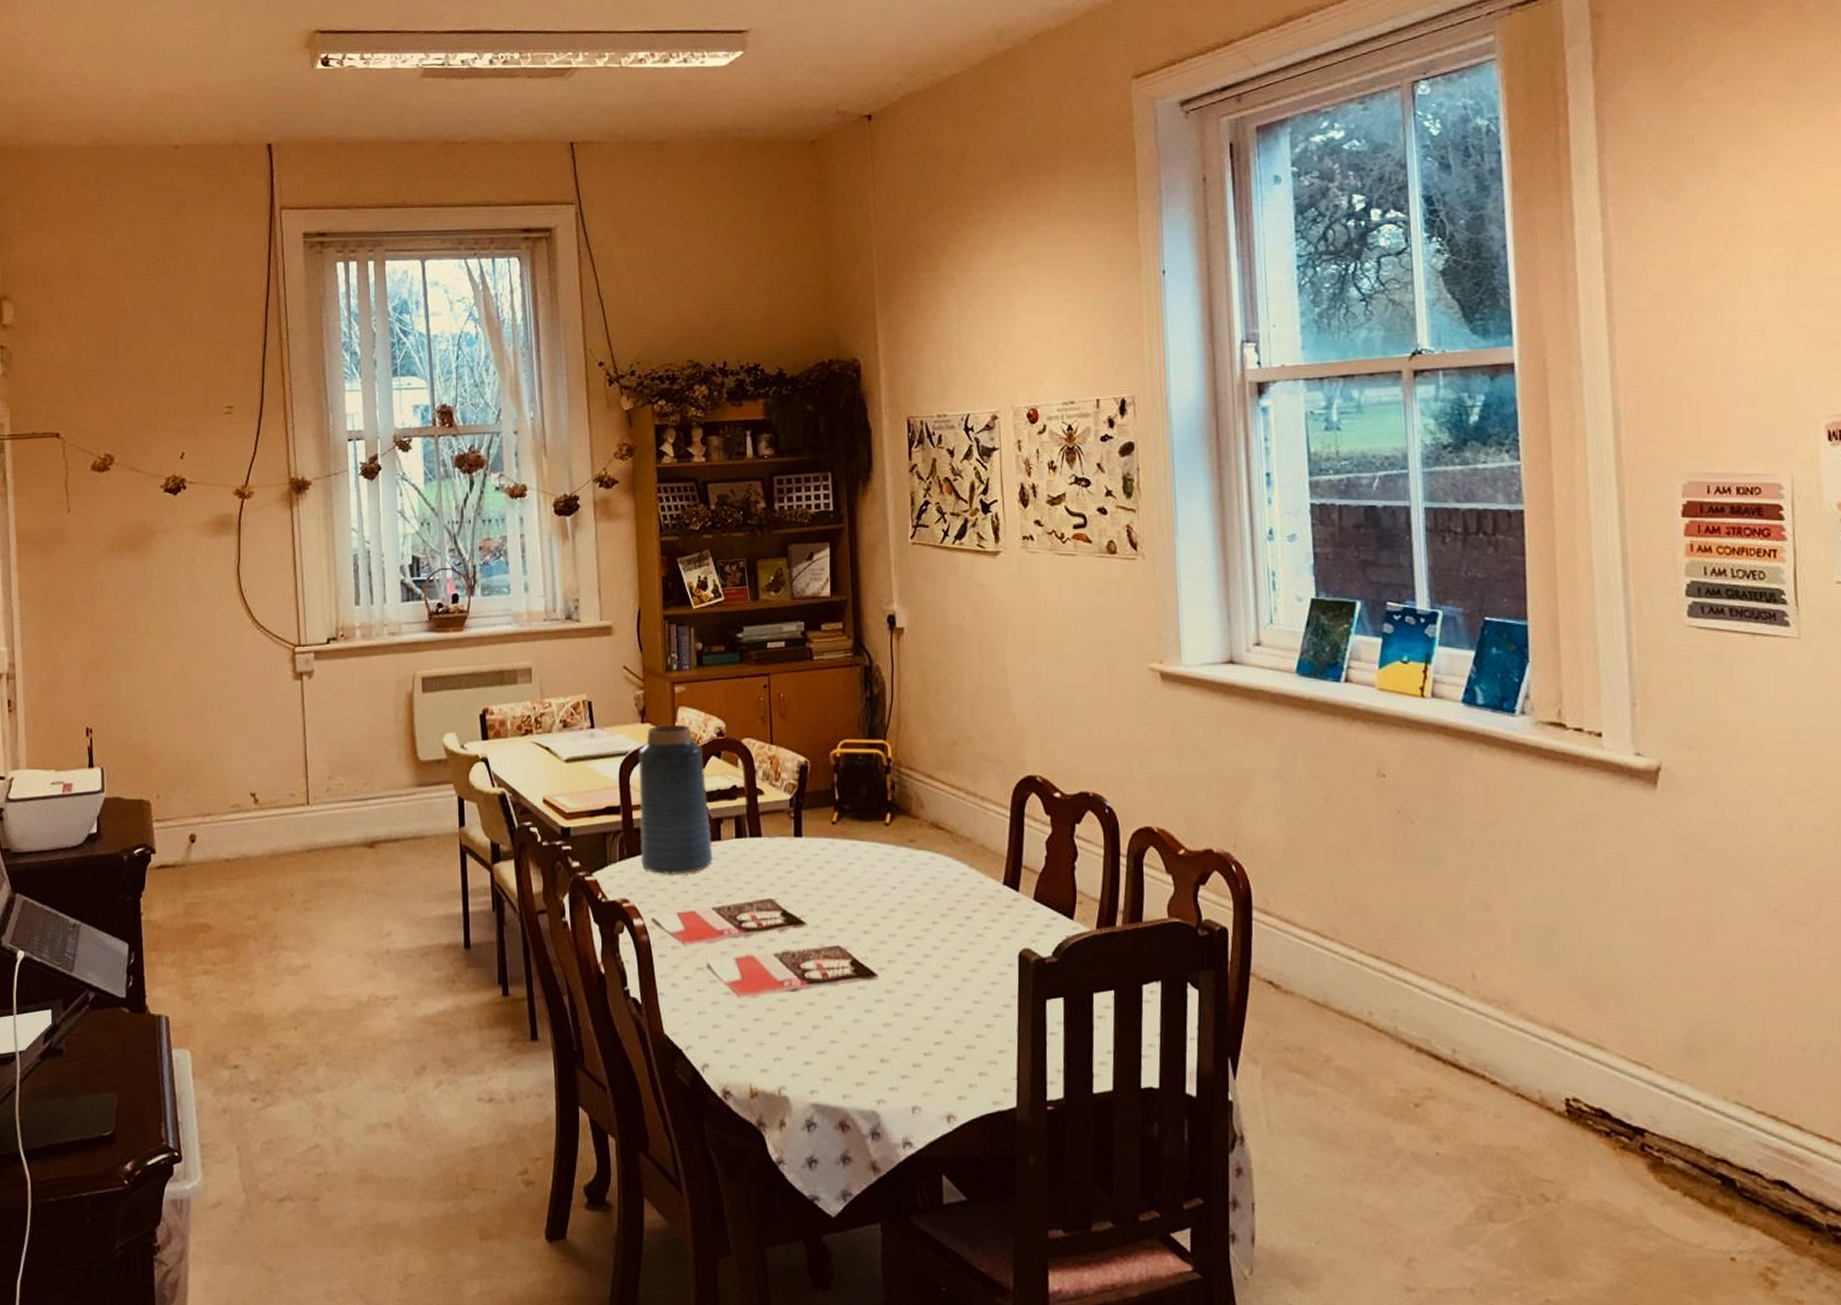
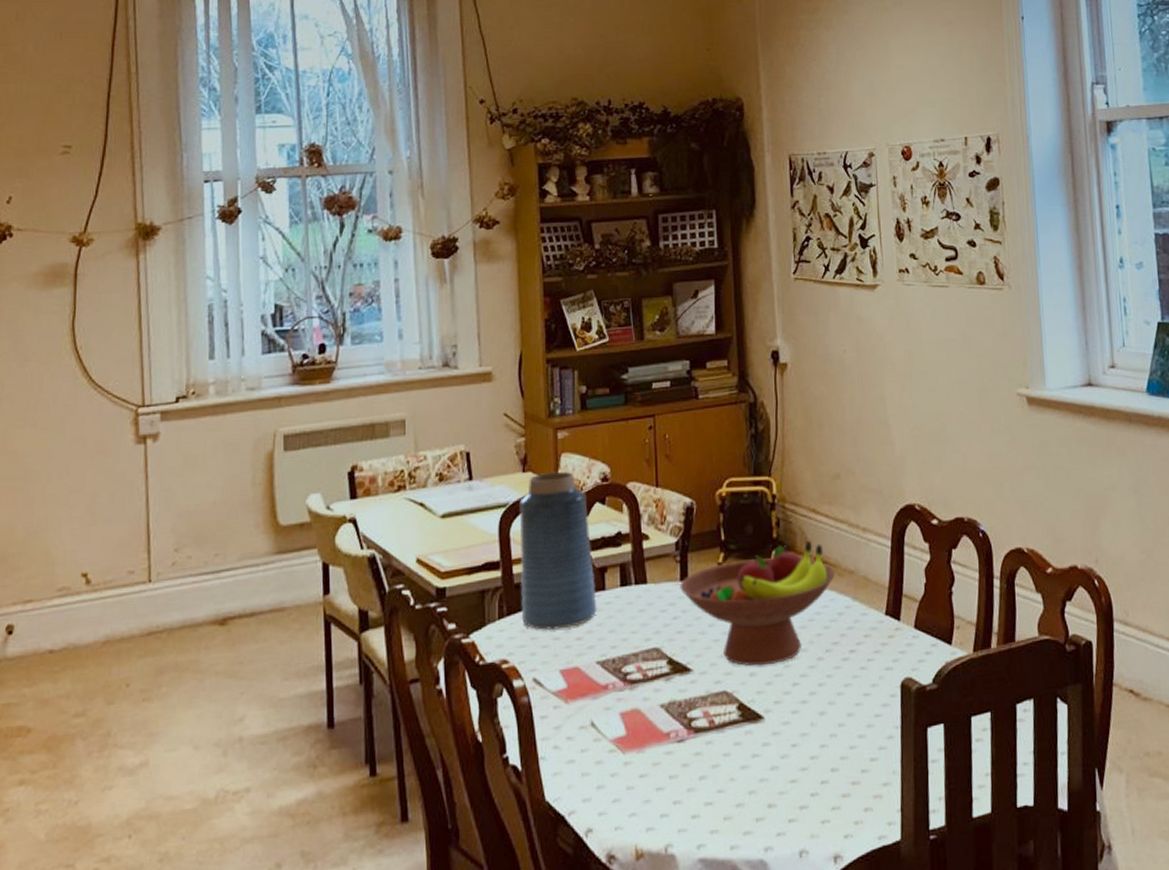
fruit bowl: none [794,805,952,925] -> present [680,540,836,667]

